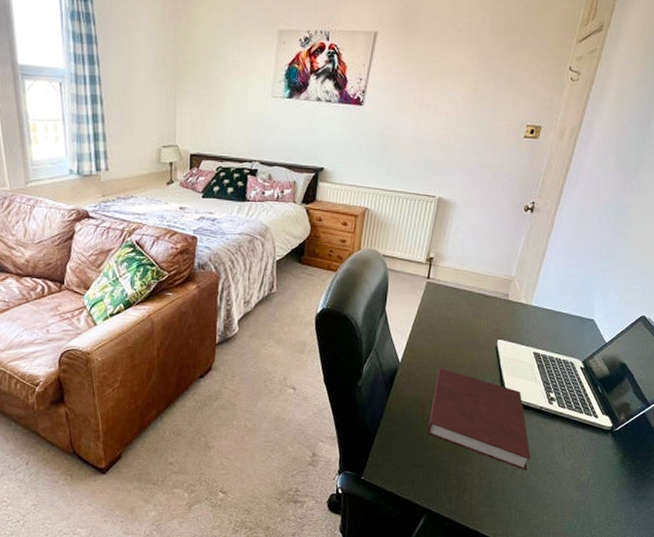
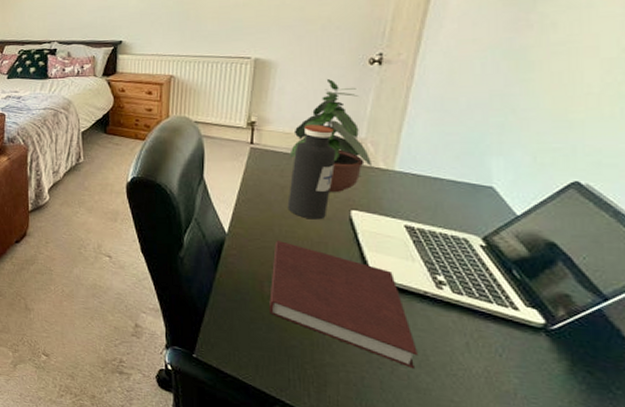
water bottle: none [451,262,493,348] -> present [287,125,336,220]
potted plant: none [457,222,517,324] -> present [289,79,373,192]

